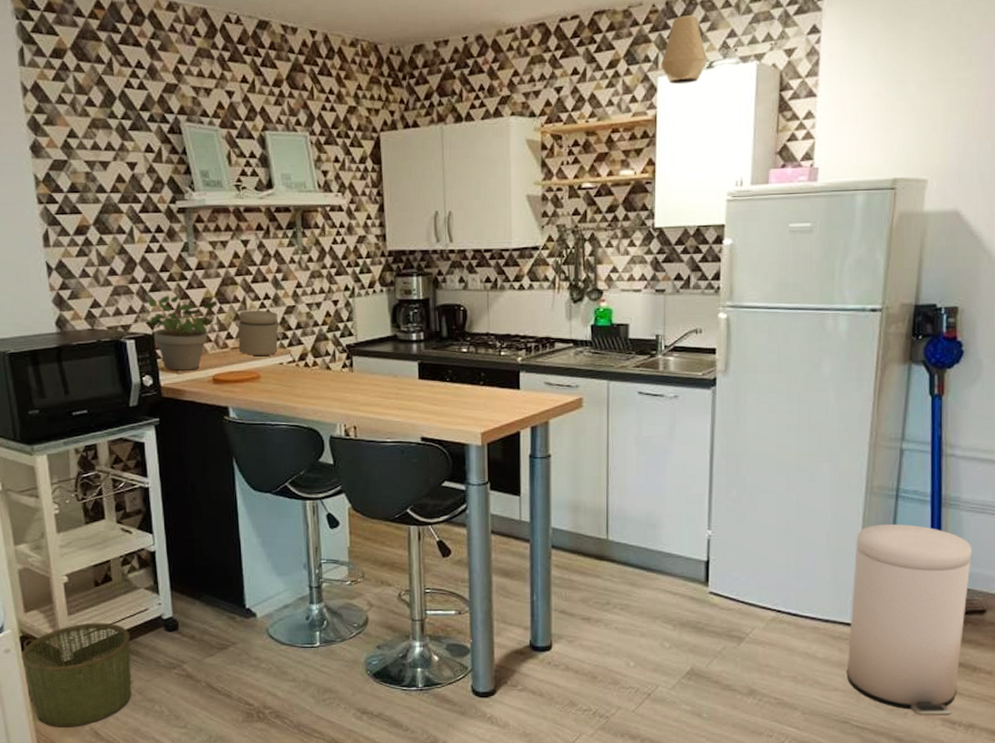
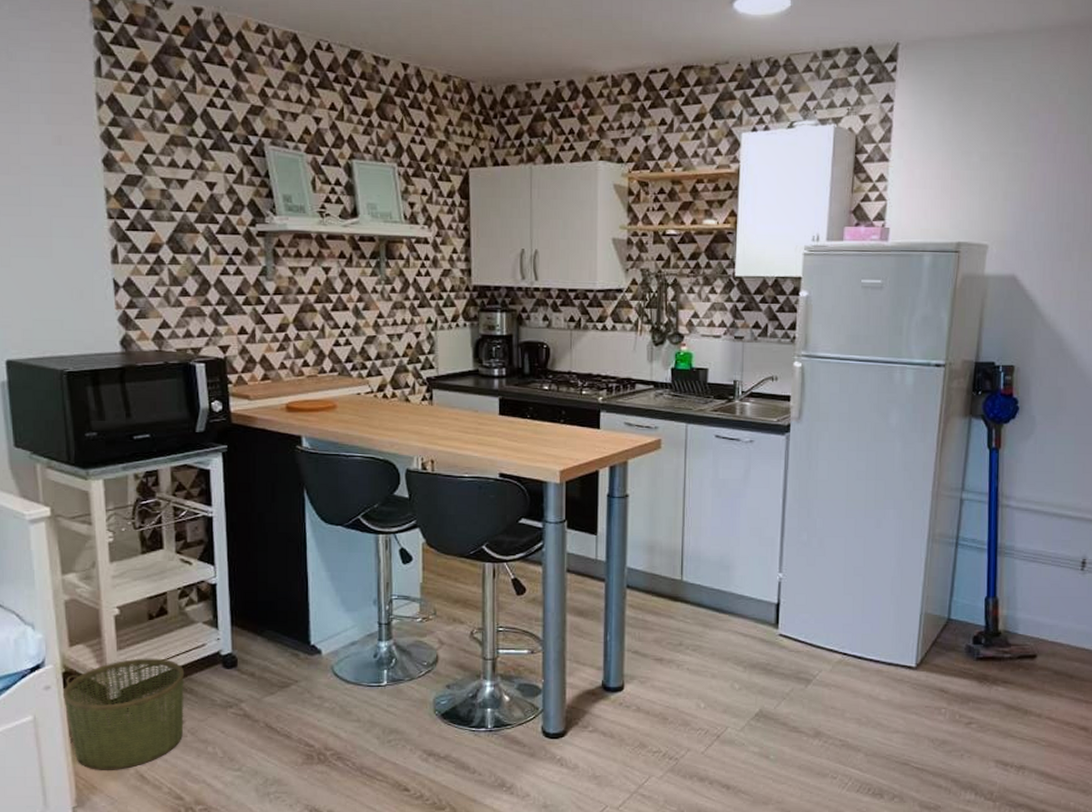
potted plant: present [143,295,226,371] -> none [215,319,303,397]
jar: present [238,310,278,357] -> none [315,338,358,386]
vase: present [661,15,707,85] -> none [745,76,788,142]
pedal bin: present [846,524,972,715] -> none [907,571,1025,757]

